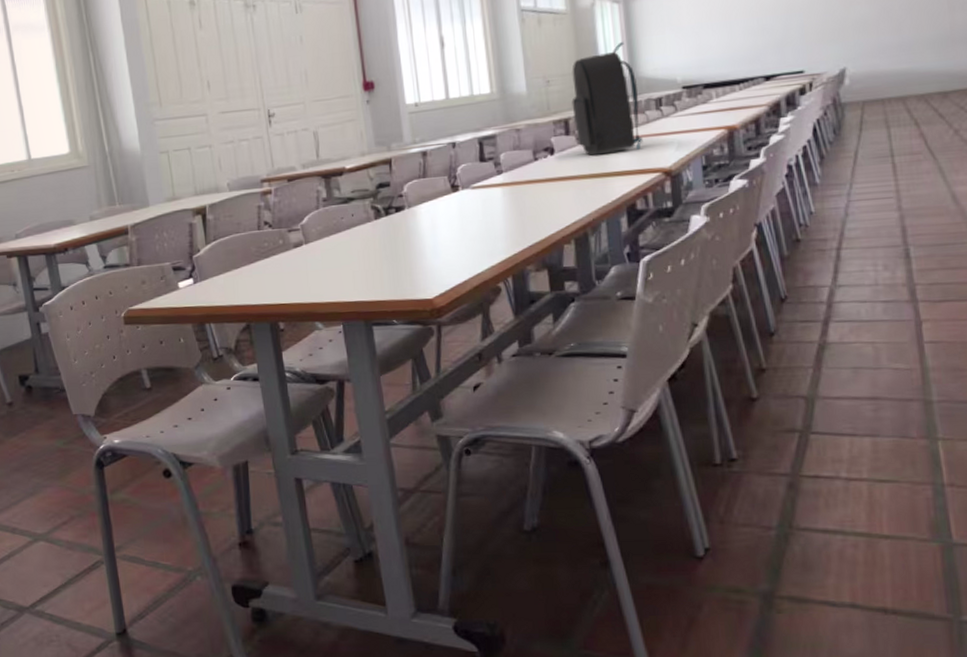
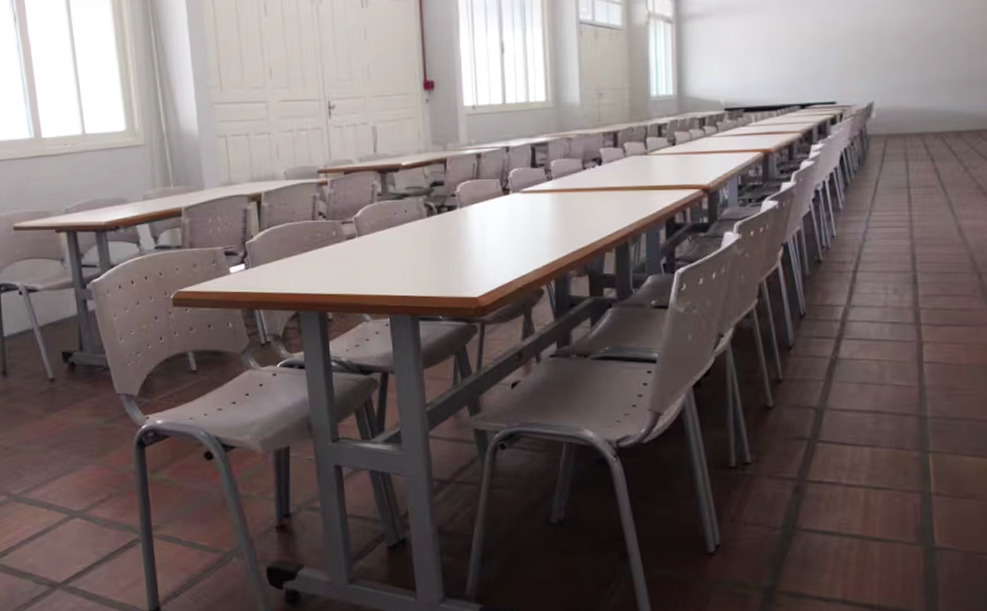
backpack: present [571,41,643,156] -> none [621,60,685,168]

